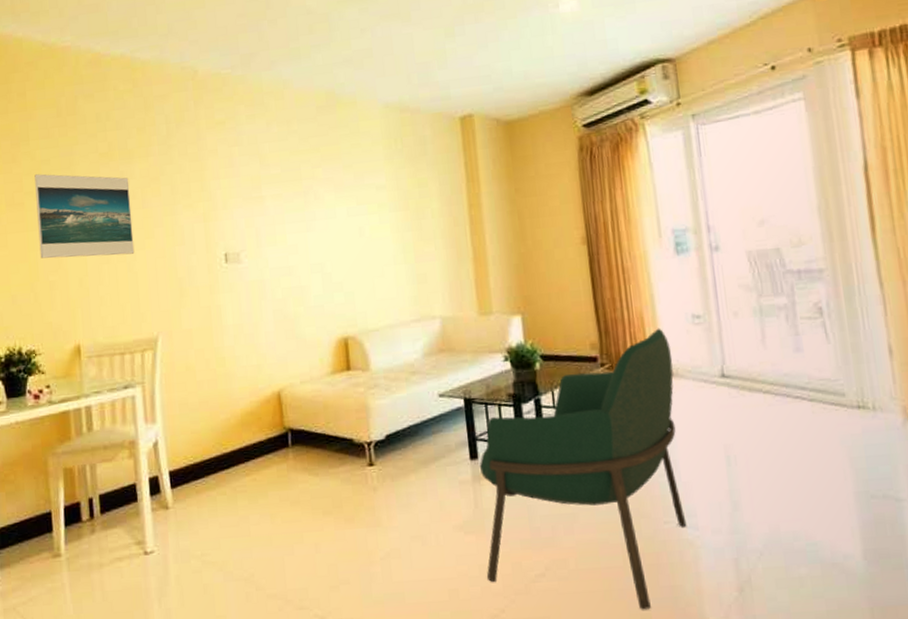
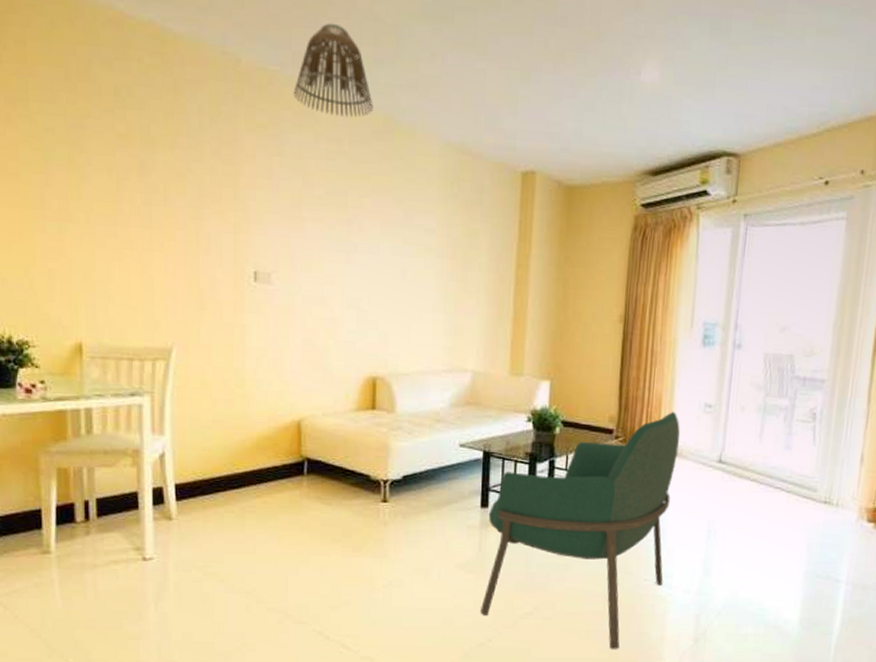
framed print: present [34,174,135,259] -> none [34,143,152,255]
lamp shade: none [244,23,316,102] -> present [293,23,373,118]

